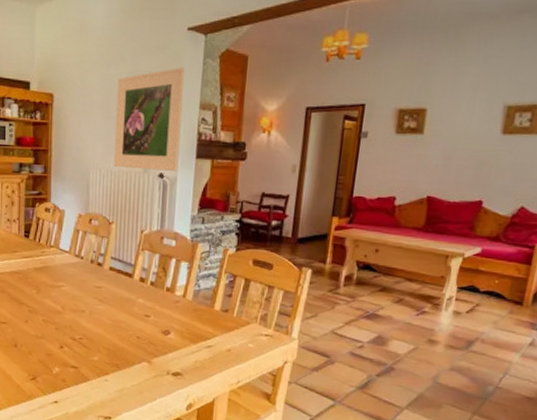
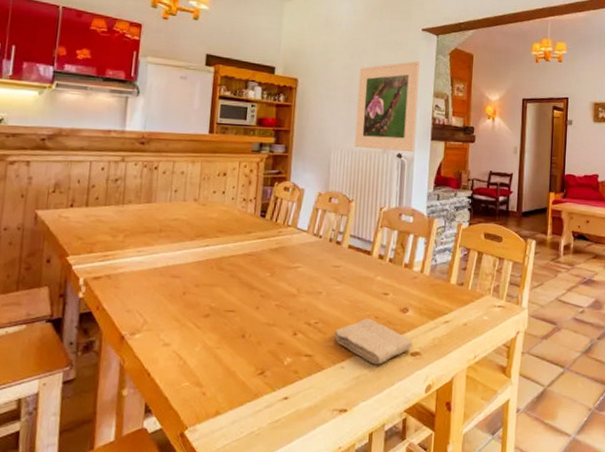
washcloth: none [96,337,174,381] -> present [332,318,413,365]

